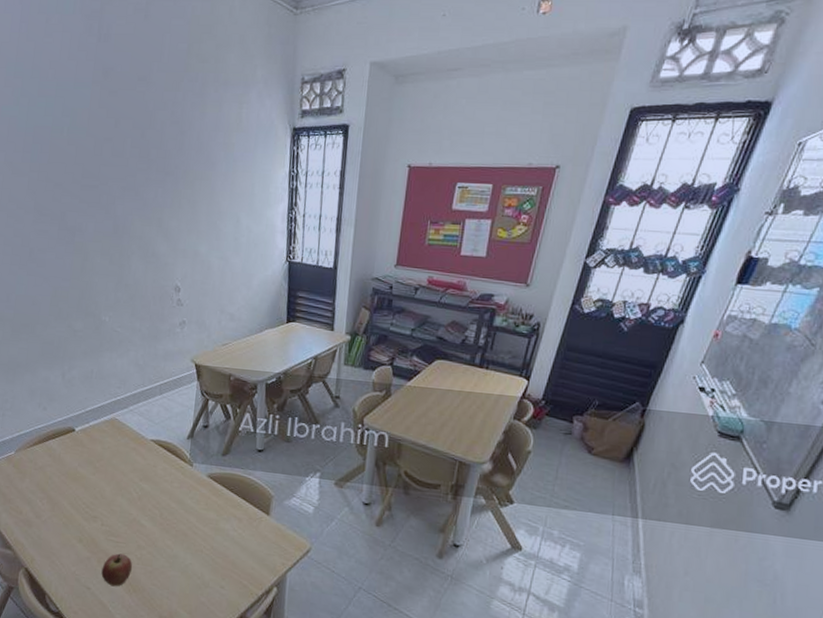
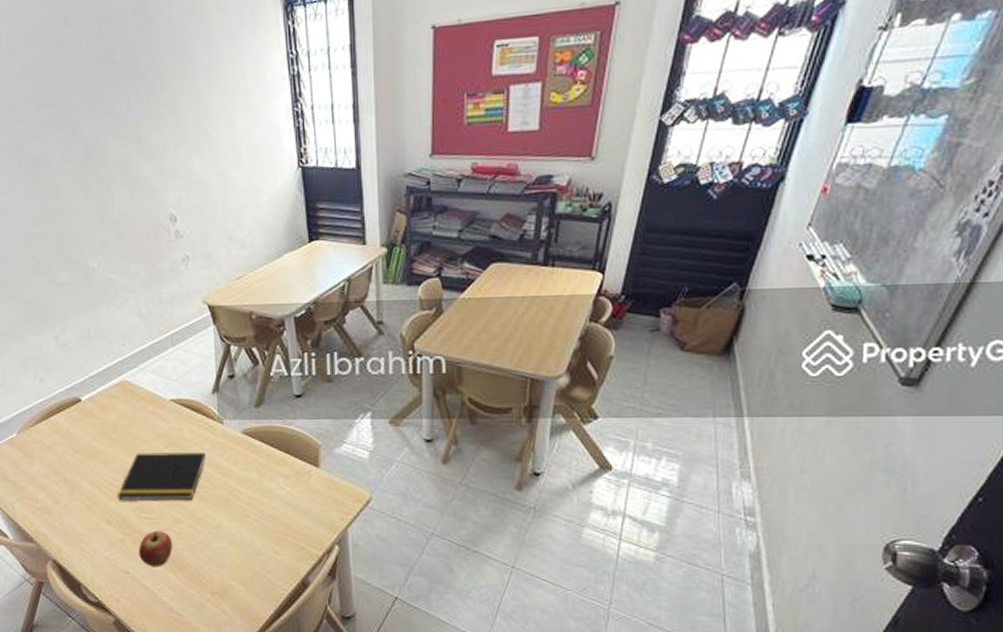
notepad: none [91,482,174,529] -> present [117,451,206,501]

